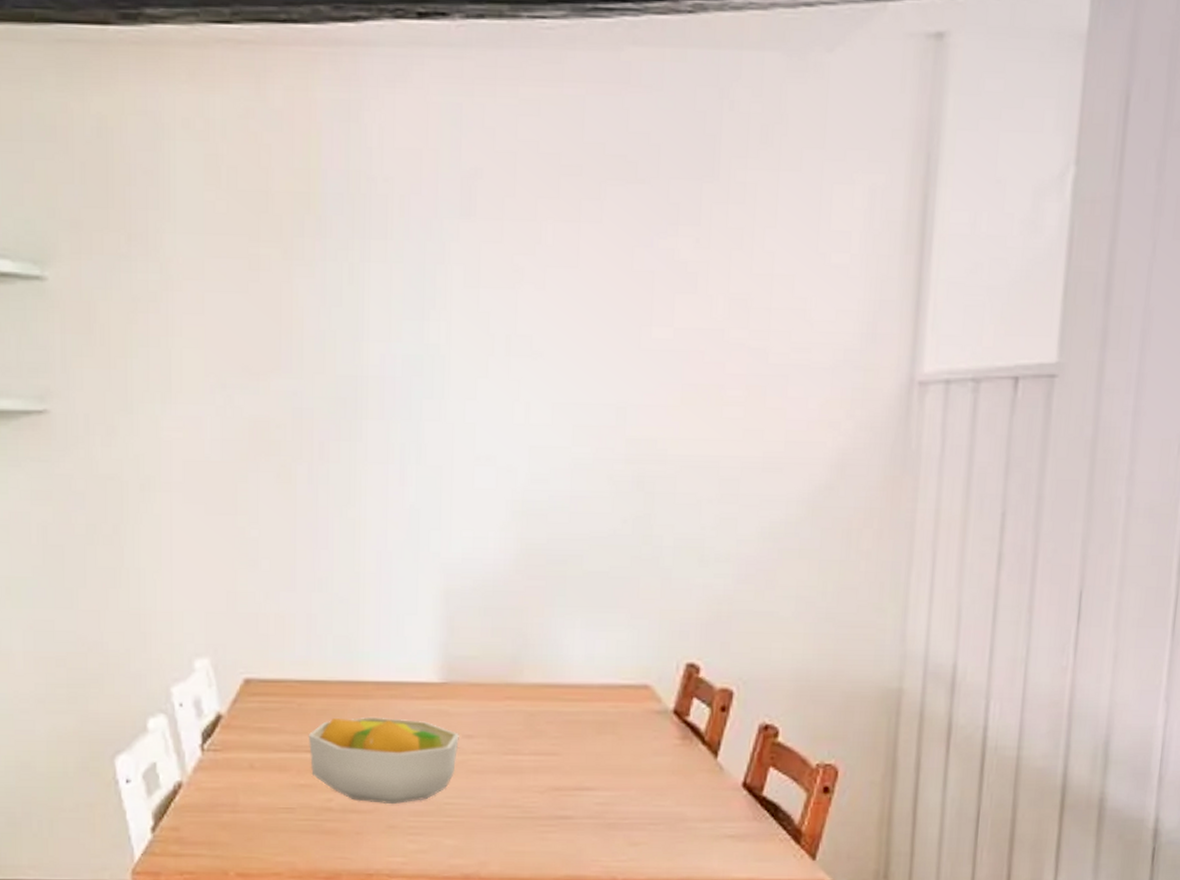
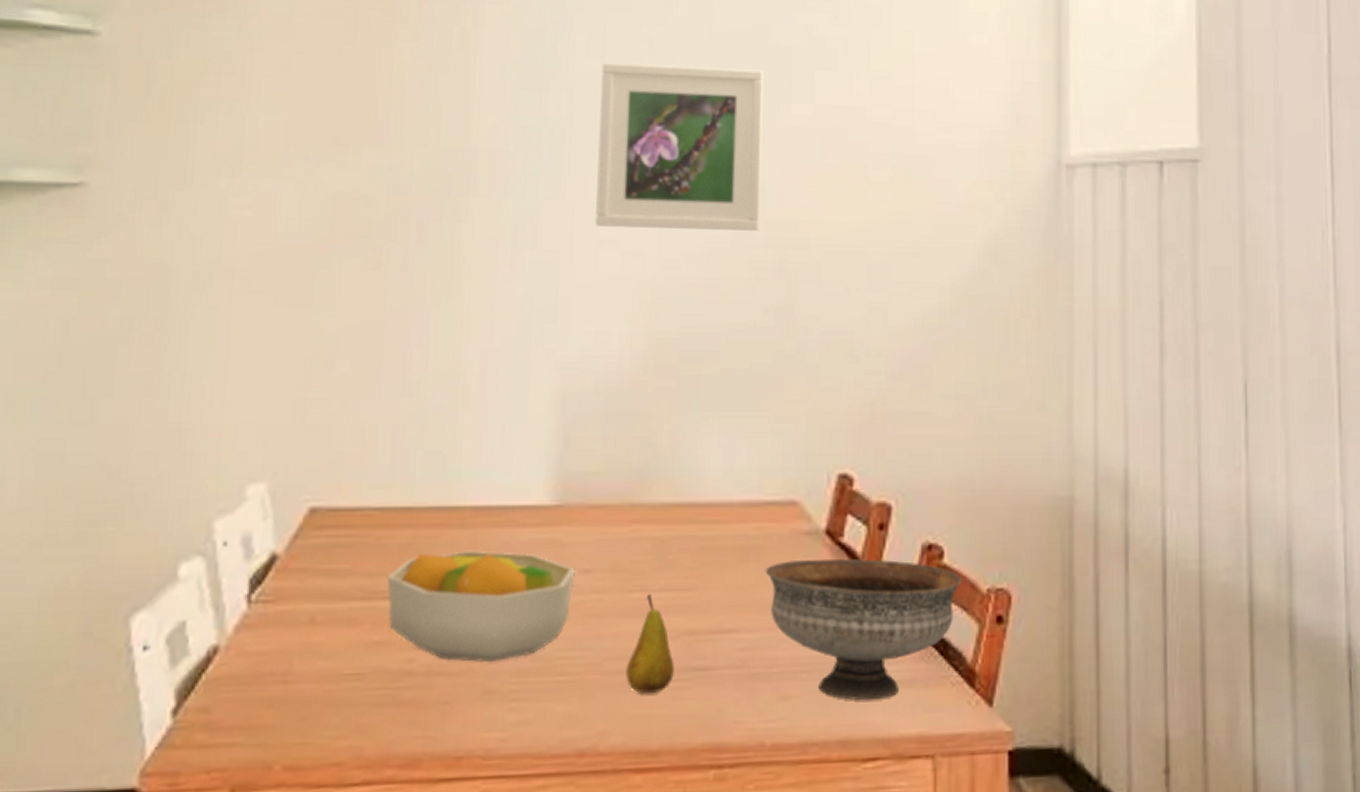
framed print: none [473,293,628,448] -> present [595,63,765,231]
fruit: none [502,757,542,835] -> present [626,594,674,694]
bowl: none [619,733,794,850] -> present [765,558,962,701]

